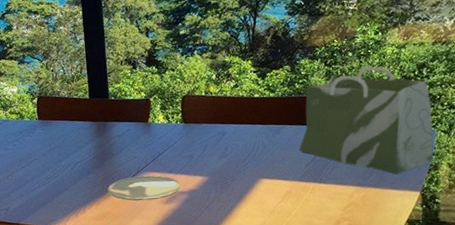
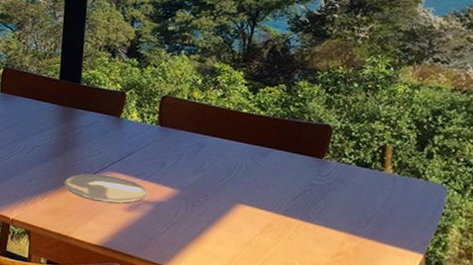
grocery bag: present [299,66,433,174] -> none [287,101,445,229]

